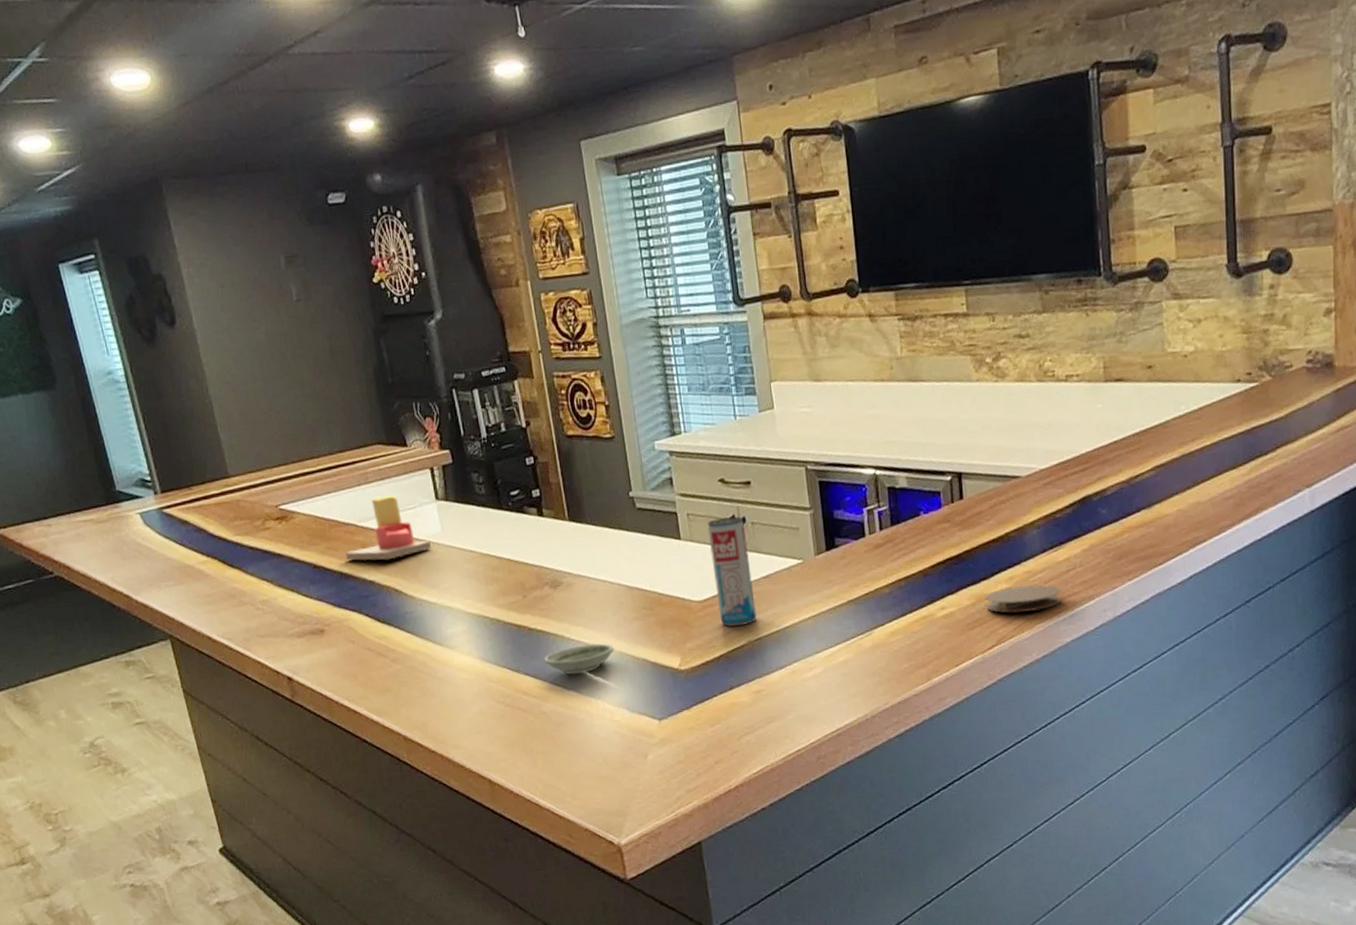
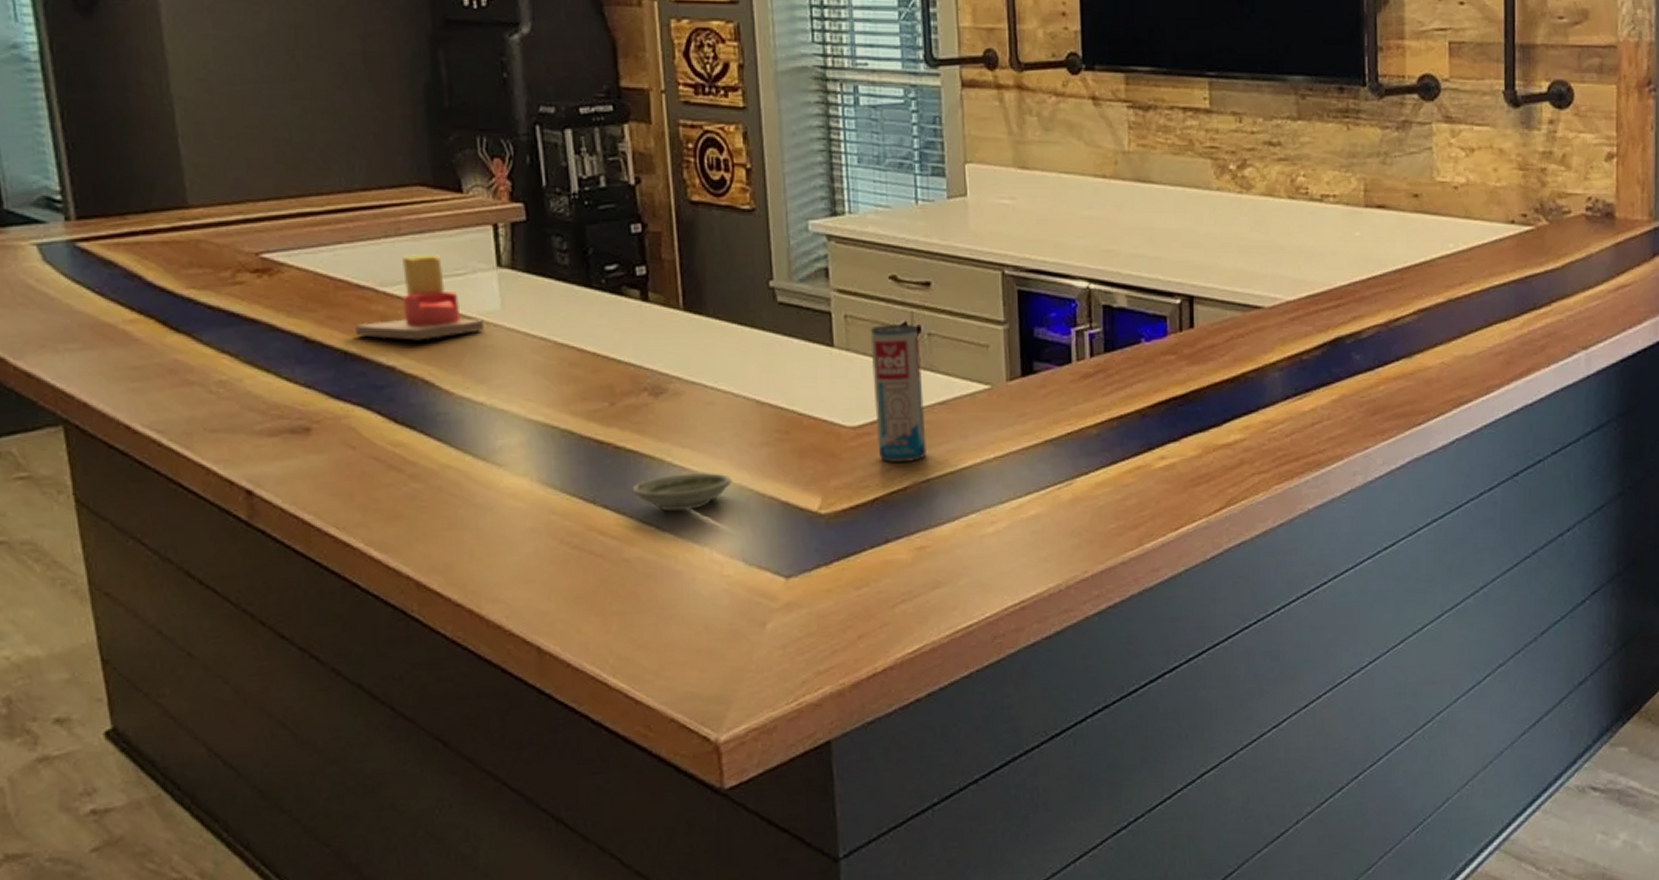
coaster: present [985,585,1061,613] -> none [1214,438,1304,469]

